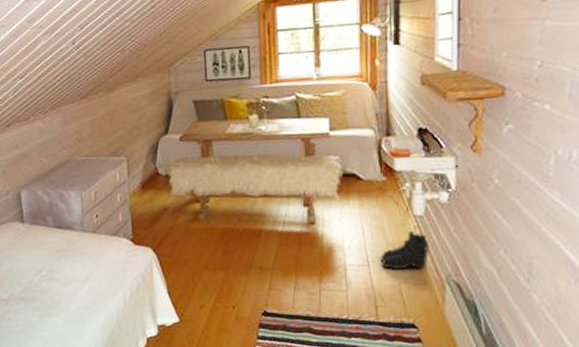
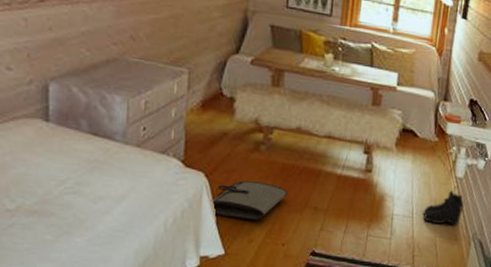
tool roll: none [160,249,231,287] -> present [210,180,288,220]

